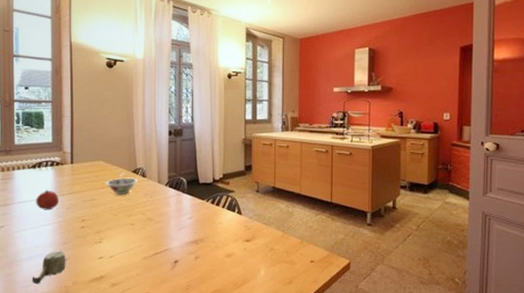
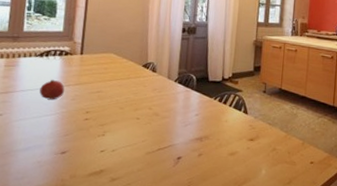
cup: present [32,251,66,284] -> none [26,142,66,177]
bowl: present [106,171,138,196] -> none [114,65,148,89]

